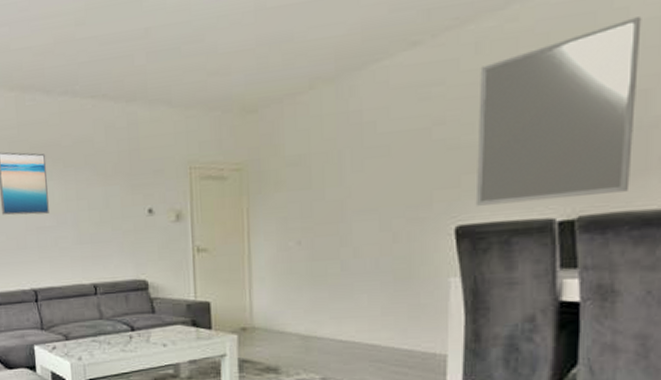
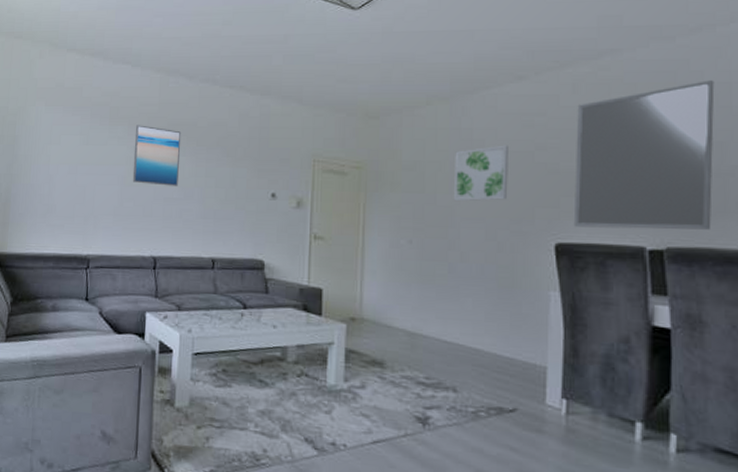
wall art: none [343,124,403,194] -> present [453,145,508,202]

